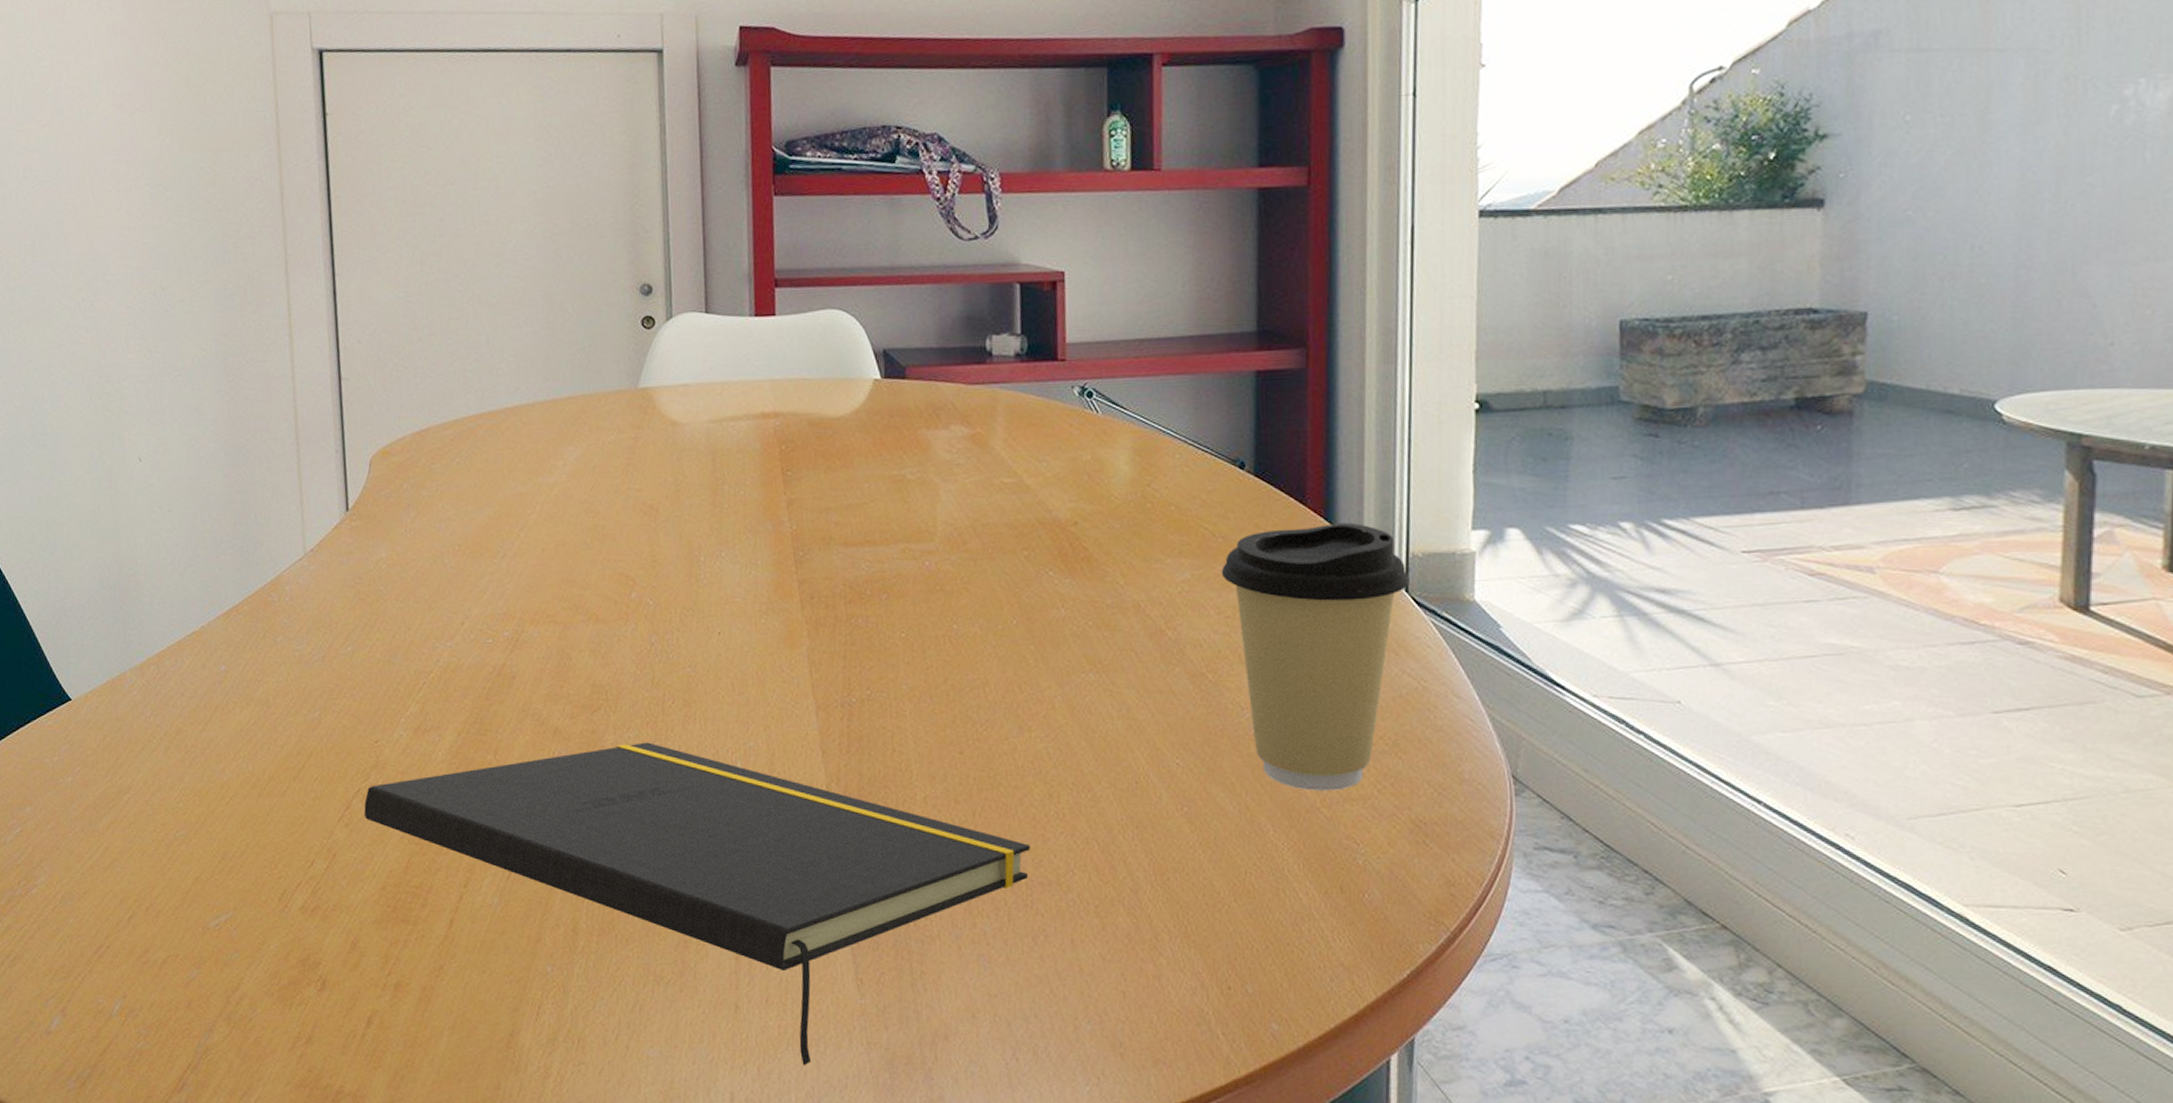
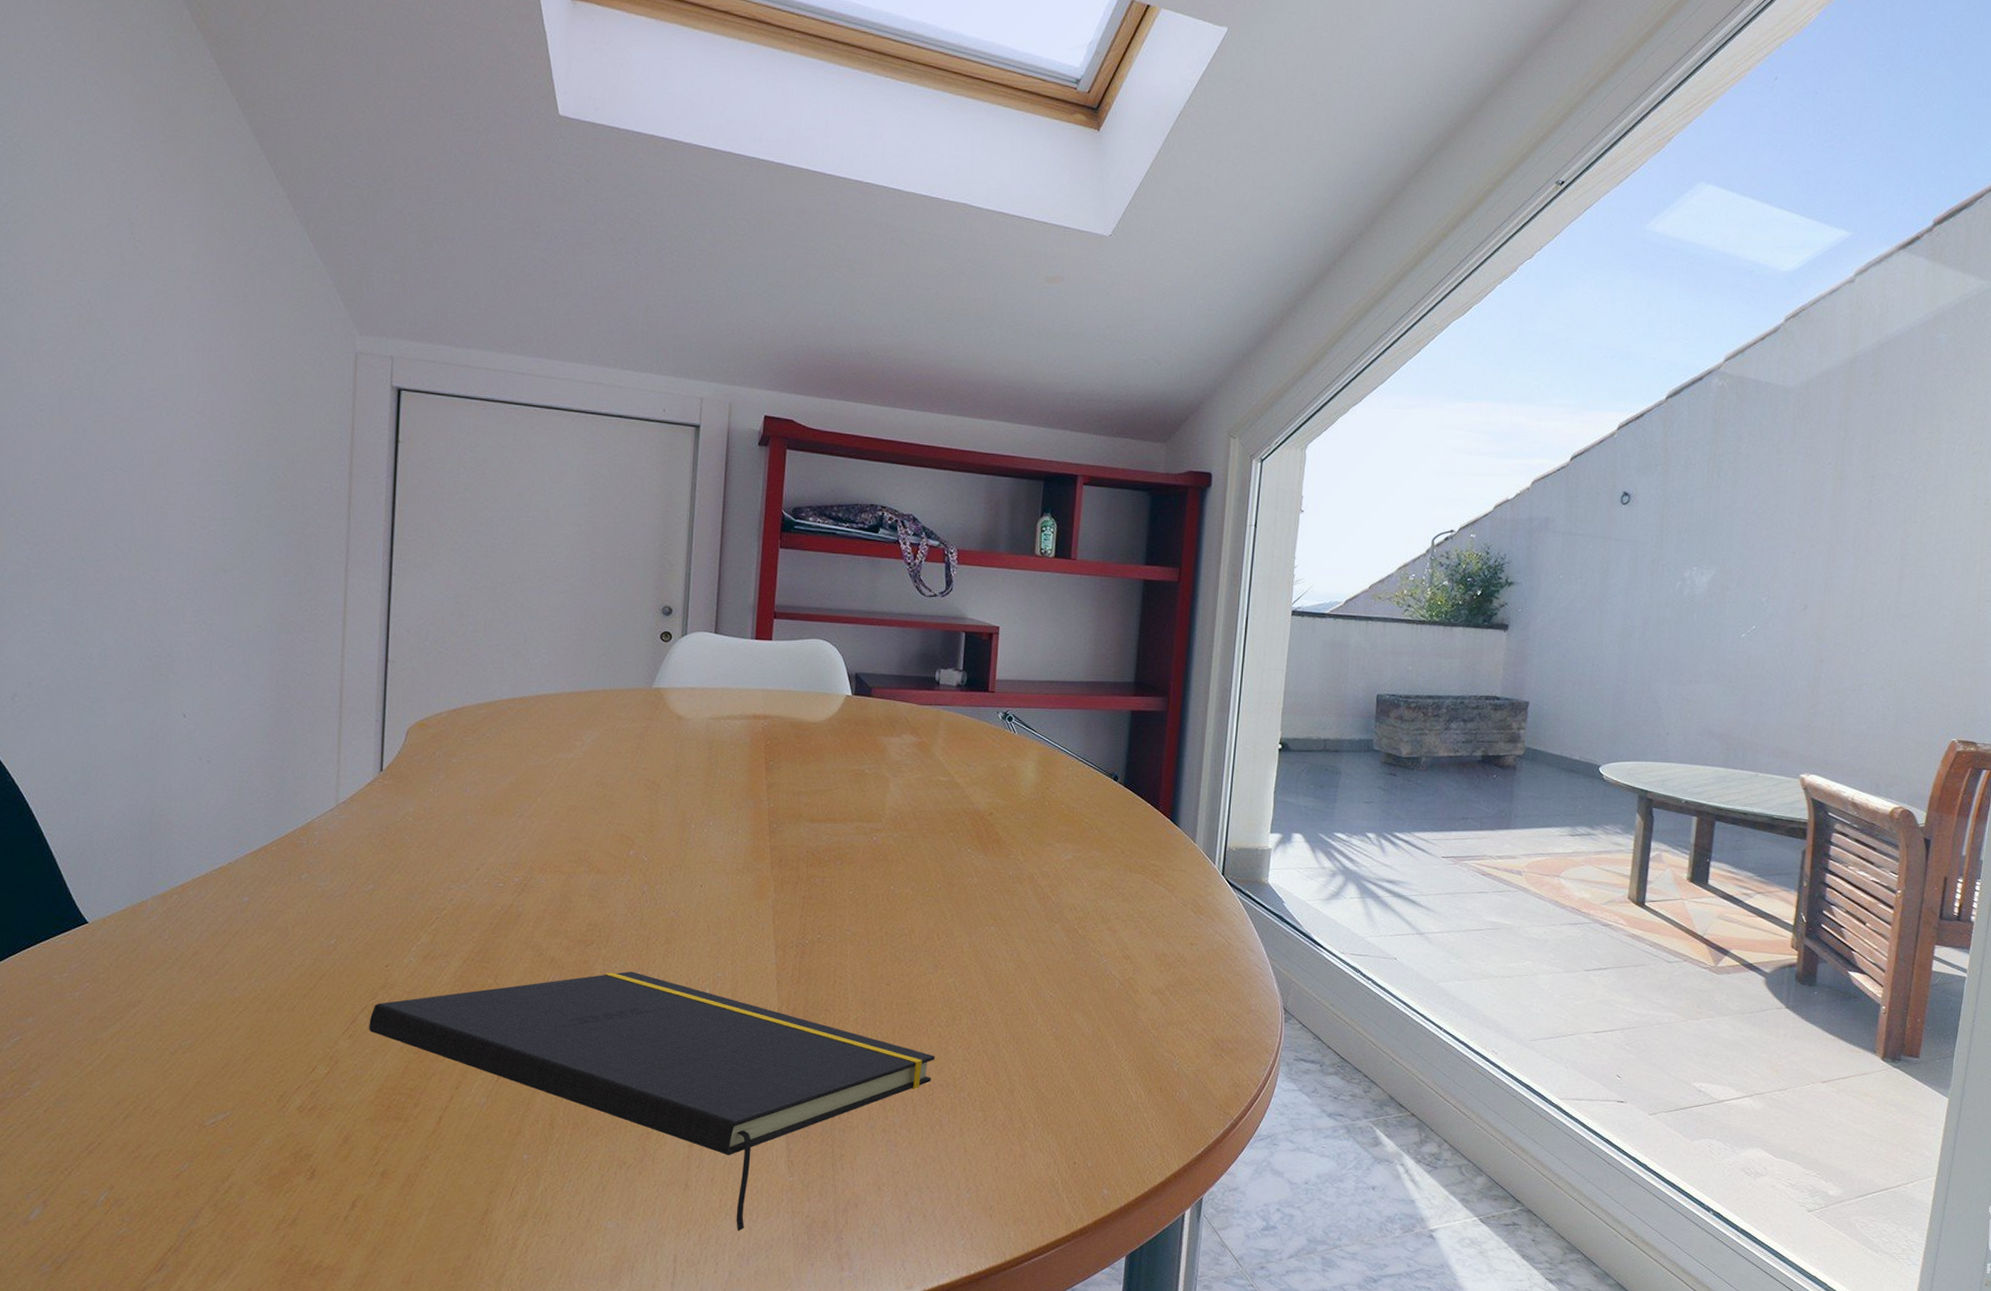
coffee cup: present [1221,522,1410,791] -> none [1094,823,1226,1017]

